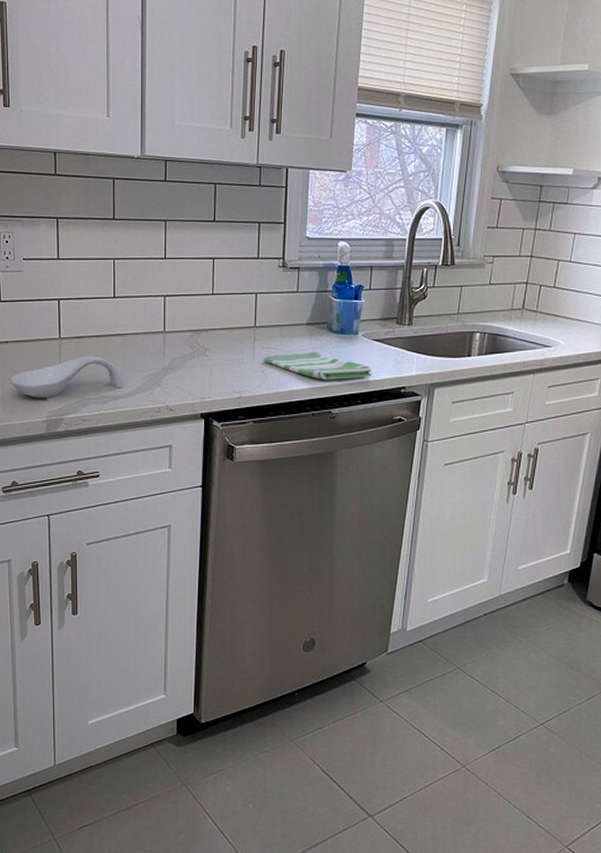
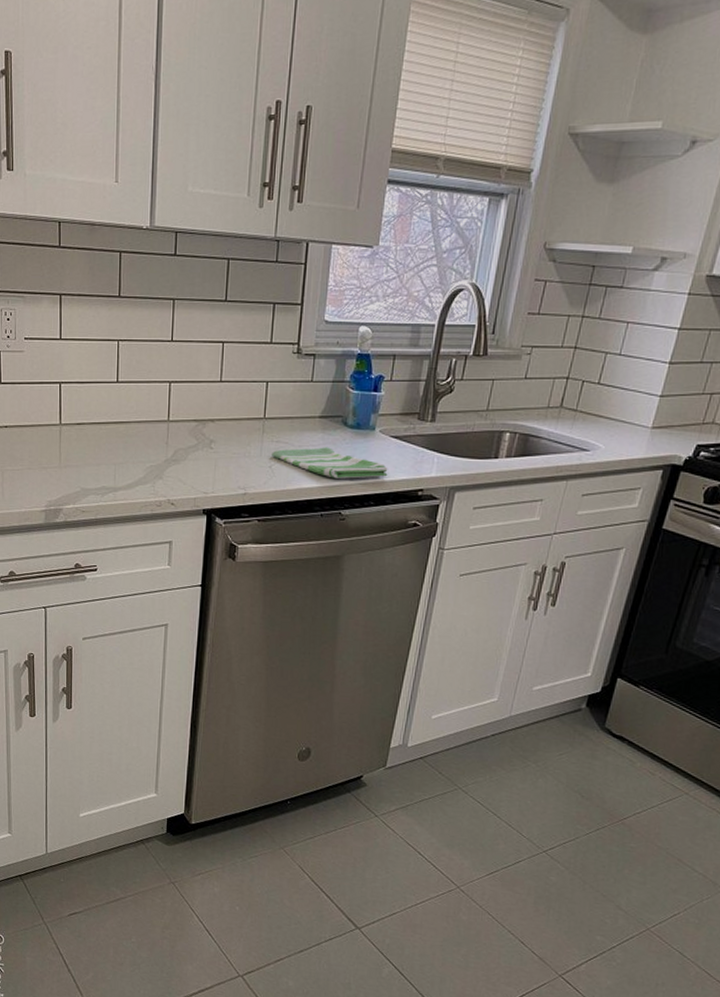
spoon rest: present [10,356,122,398] -> none [9,444,123,487]

